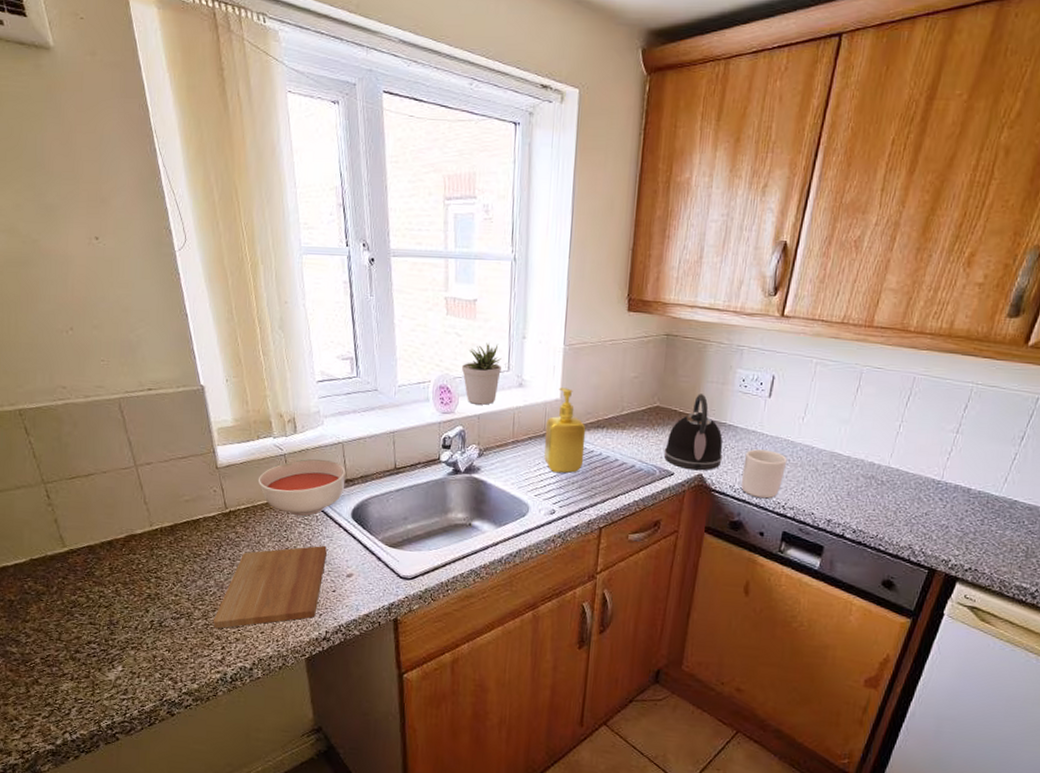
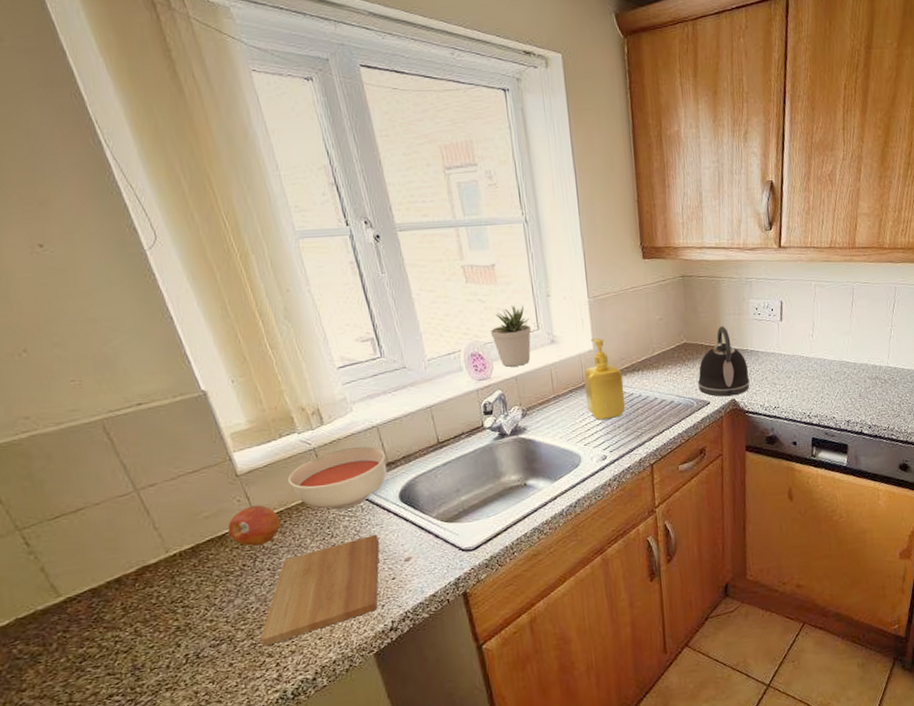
fruit: none [202,497,246,536] -> present [228,505,281,547]
mug: present [741,449,788,499] -> none [769,368,806,412]

